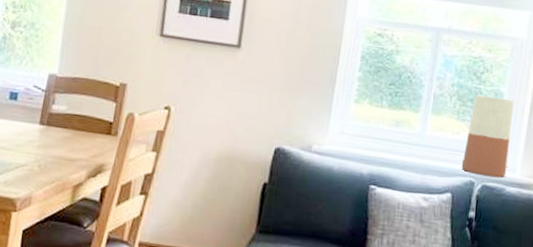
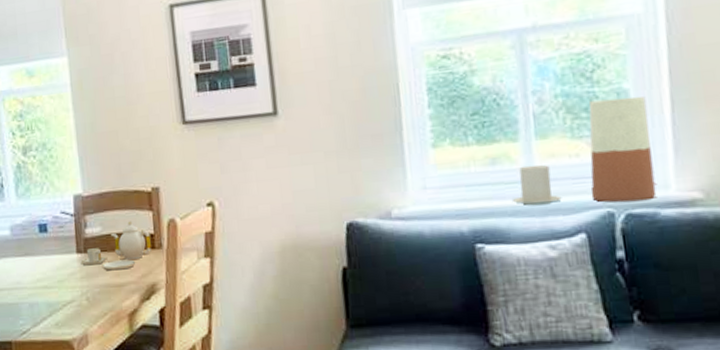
teapot: none [41,107,110,148] -> present [80,221,151,271]
candle: none [405,132,440,166] -> present [513,164,562,207]

